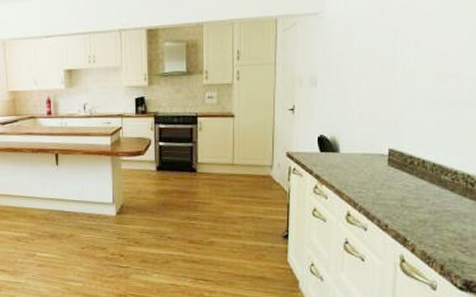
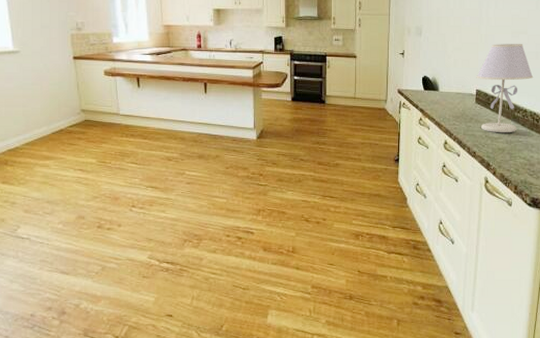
table lamp: none [389,90,467,202] -> present [476,44,534,133]

